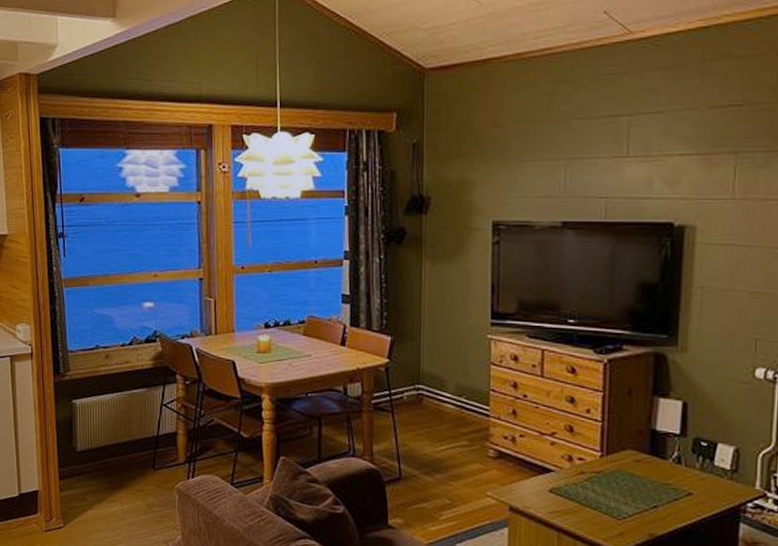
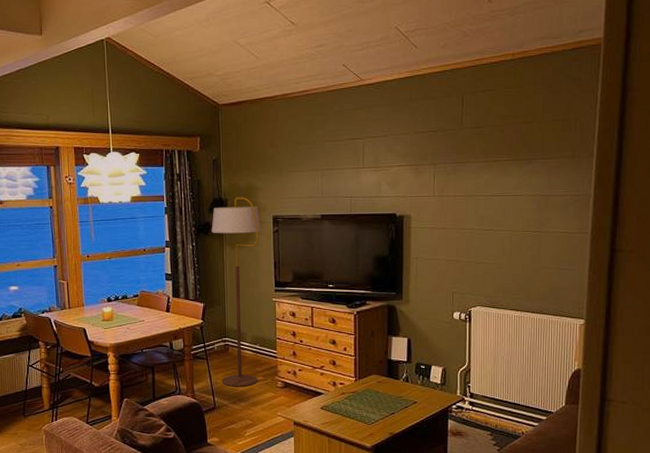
floor lamp: none [406,194,475,453] -> present [211,197,261,387]

